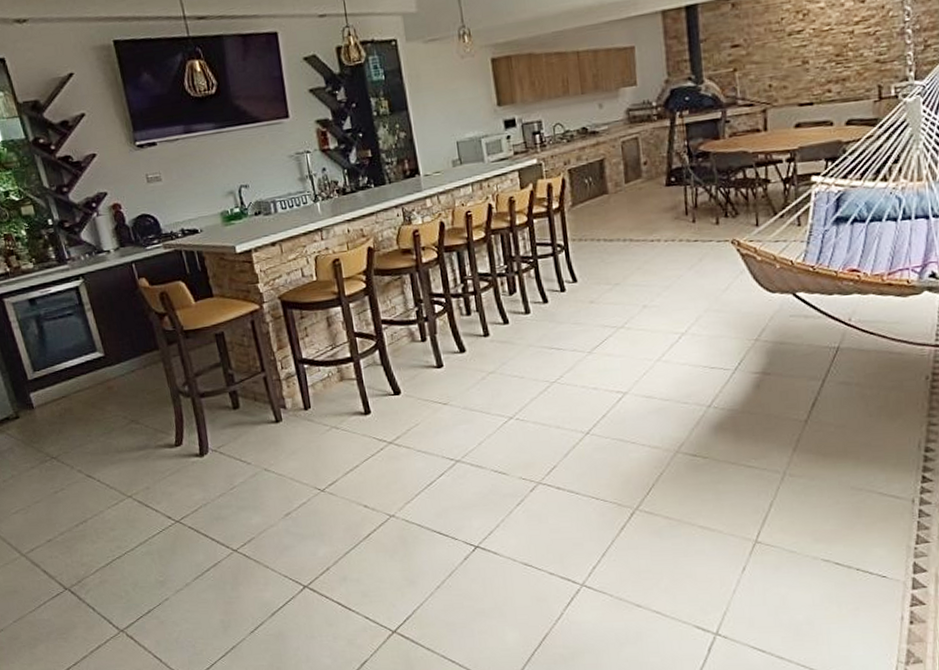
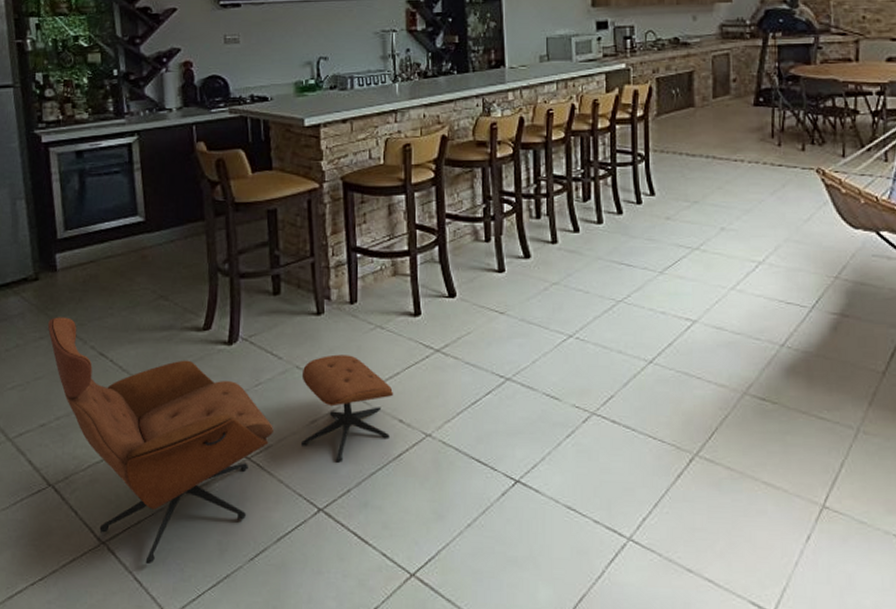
lounge chair: none [36,447,358,645] -> present [48,317,393,565]

